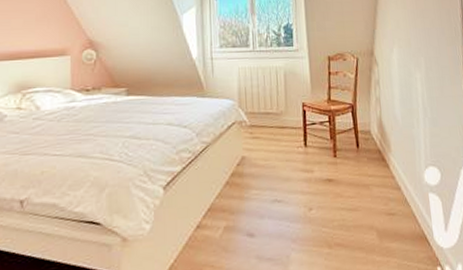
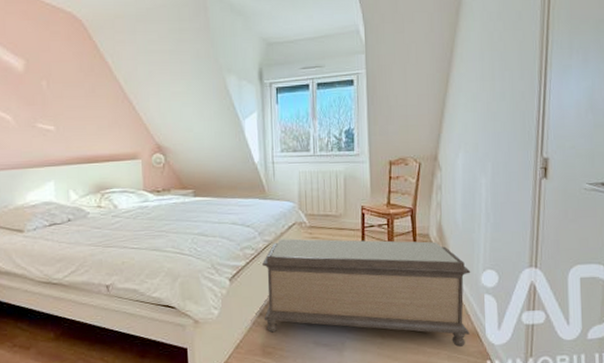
bench: none [199,138,418,253] -> present [261,238,471,347]

